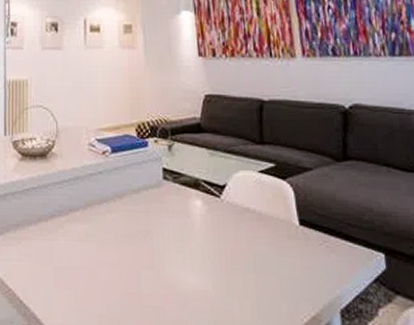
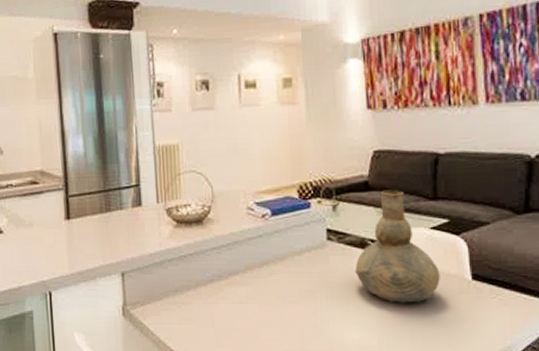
vase: none [189,133,270,247] -> present [355,190,440,303]

